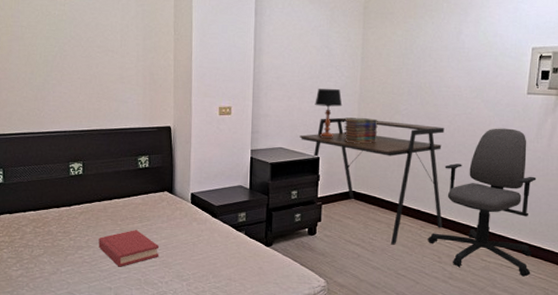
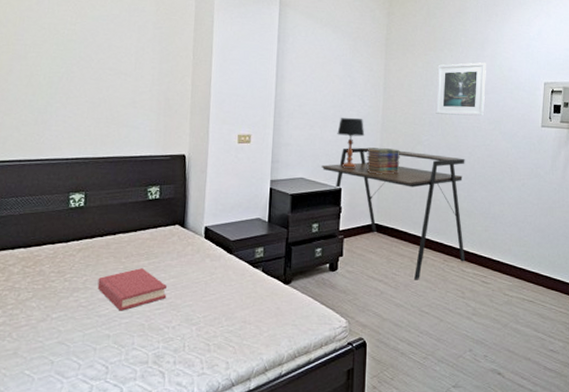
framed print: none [415,28,469,85] -> present [435,62,486,117]
office chair: present [428,128,537,277] -> none [451,159,553,311]

